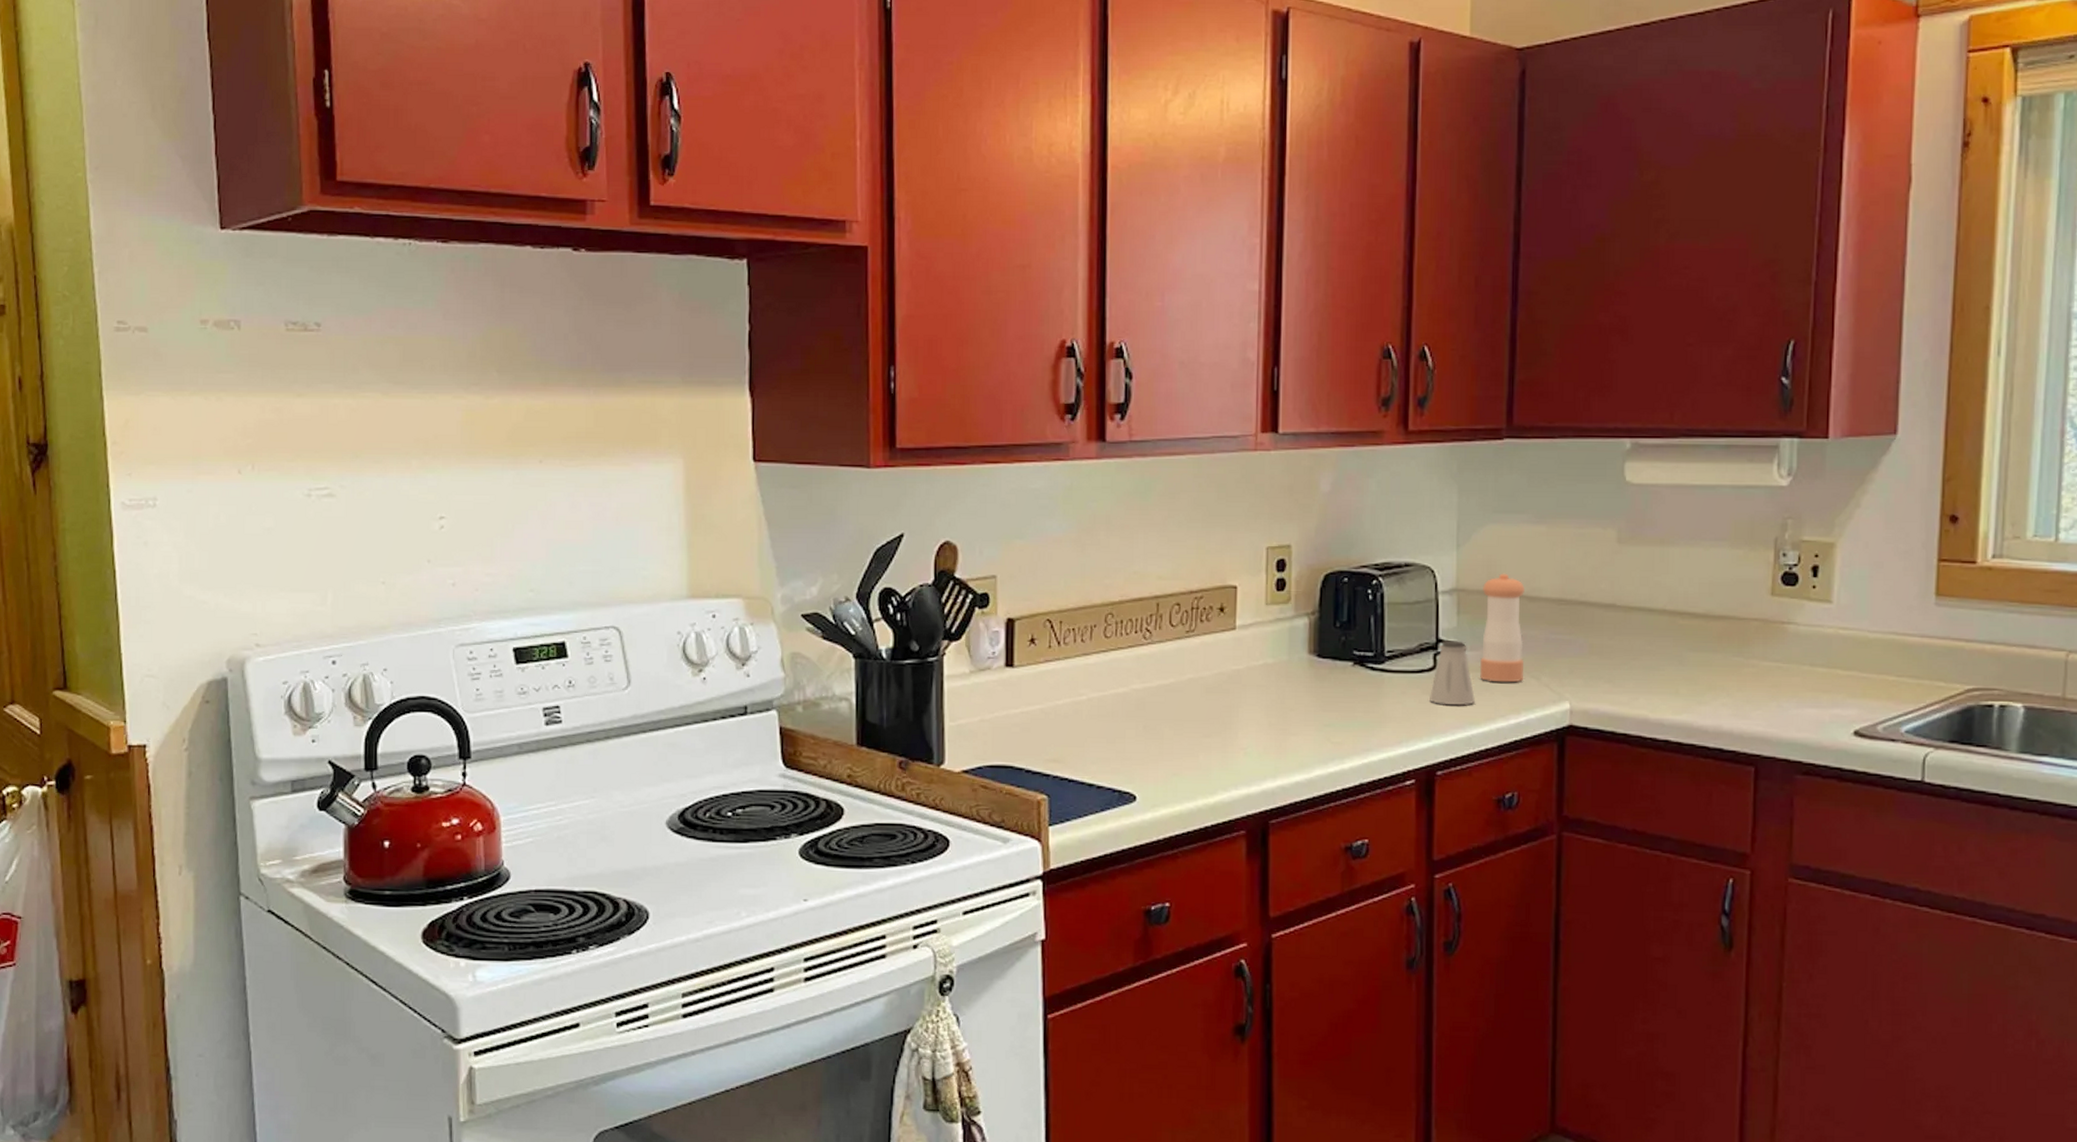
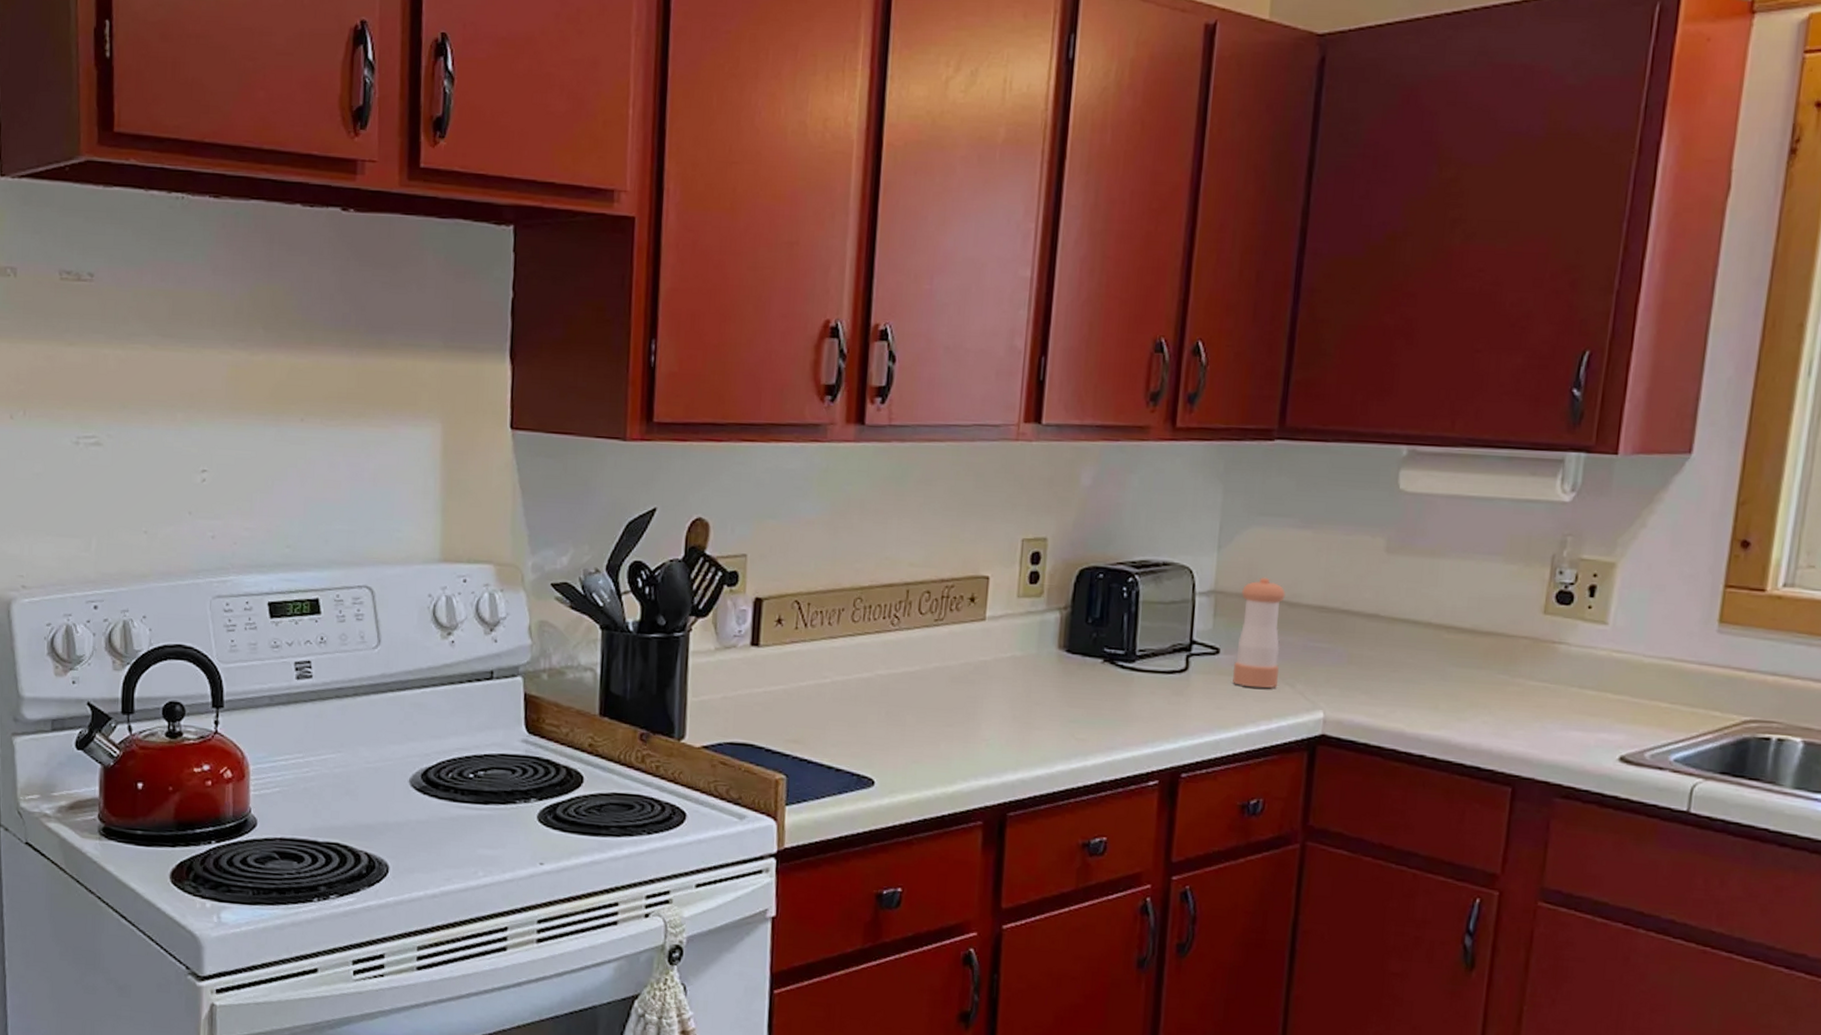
saltshaker: present [1430,639,1475,705] -> none [1179,641,1226,709]

